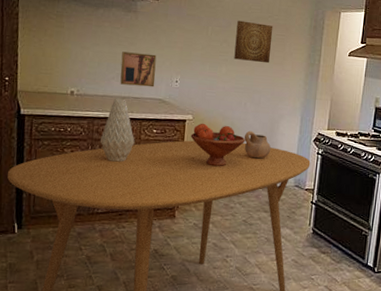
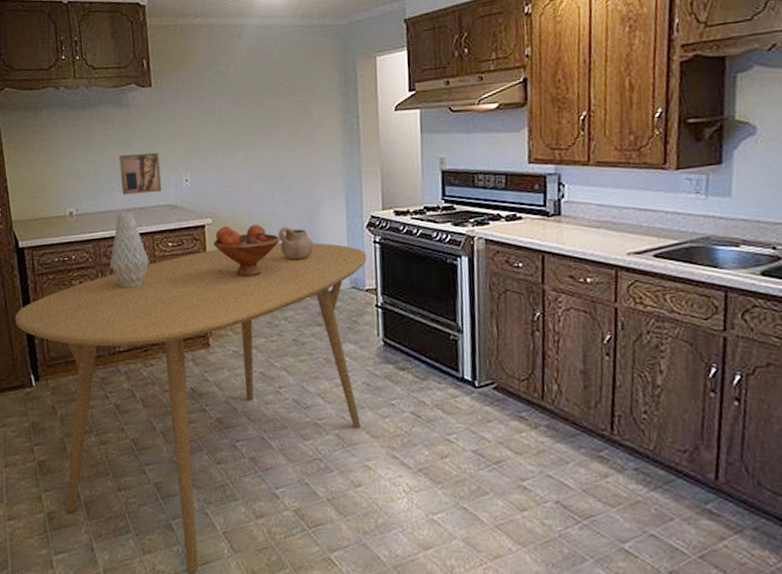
wall art: present [234,20,273,64] -> none [248,90,296,141]

